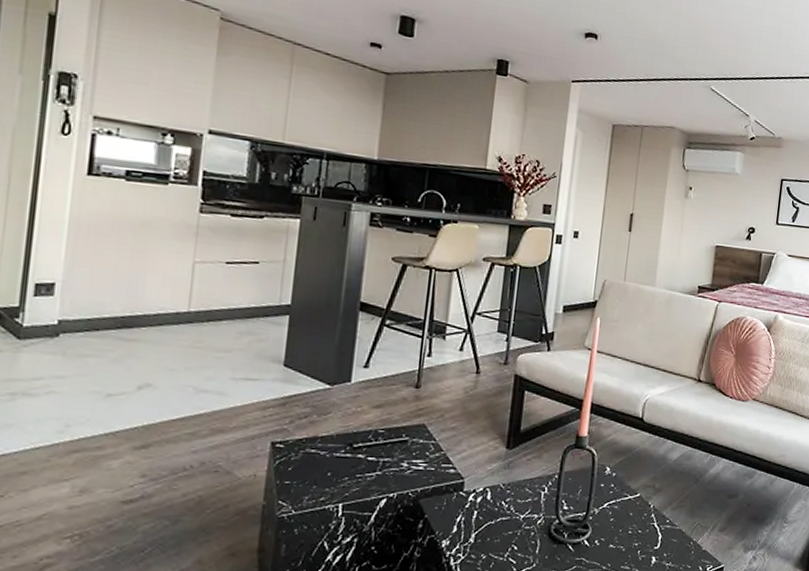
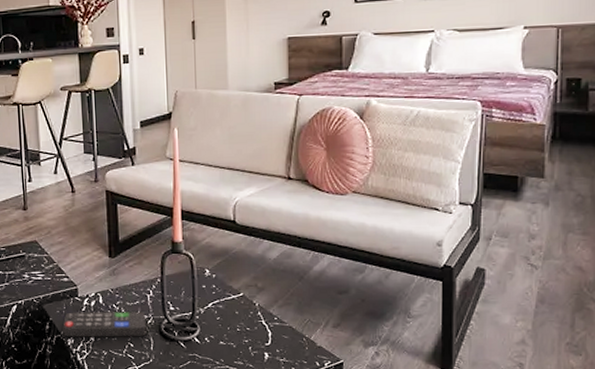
remote control: none [438,509,537,539] -> present [63,311,147,337]

